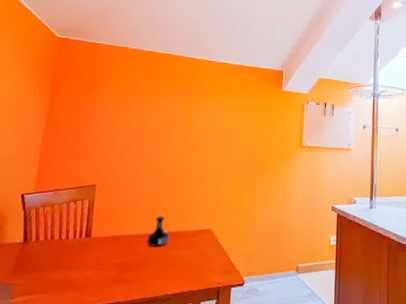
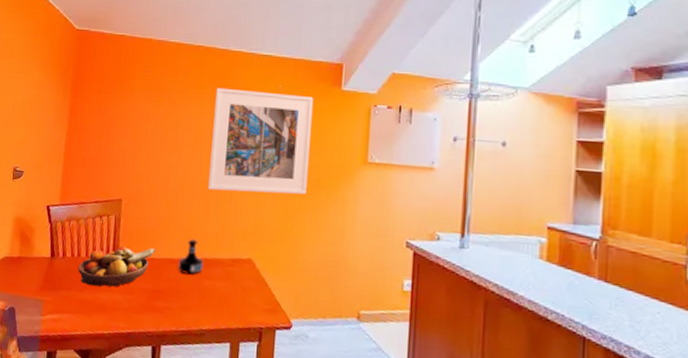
fruit bowl: none [51,226,126,266] -> present [78,246,156,287]
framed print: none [175,88,260,174] -> present [208,87,313,195]

